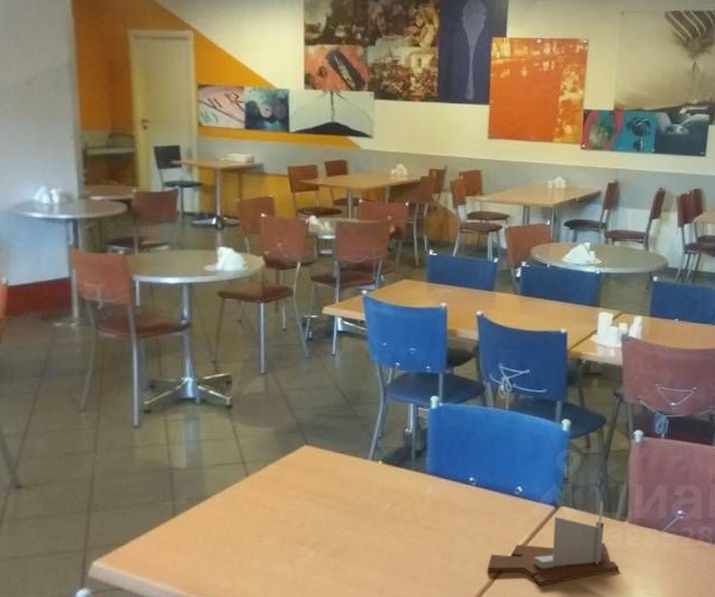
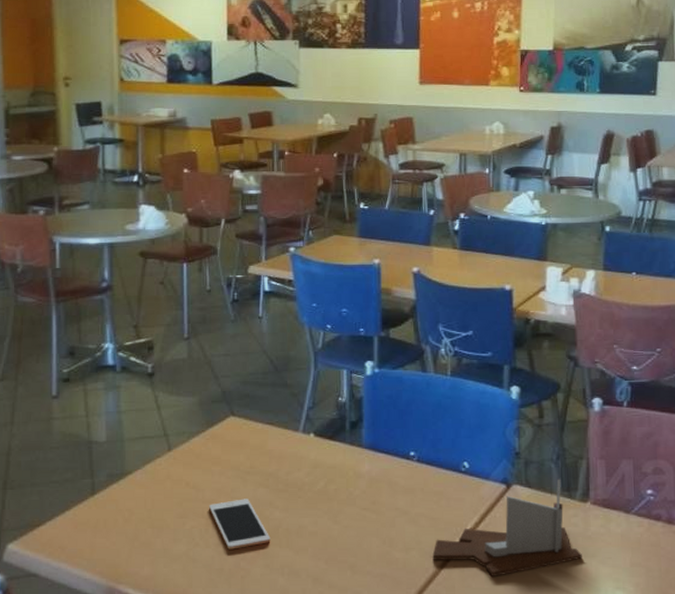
cell phone: none [284,519,341,565] -> present [209,499,271,550]

